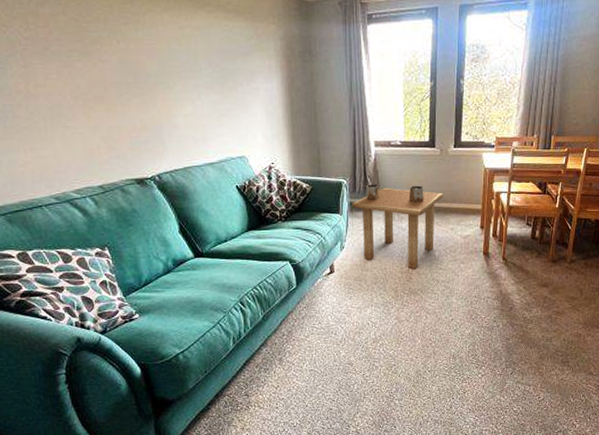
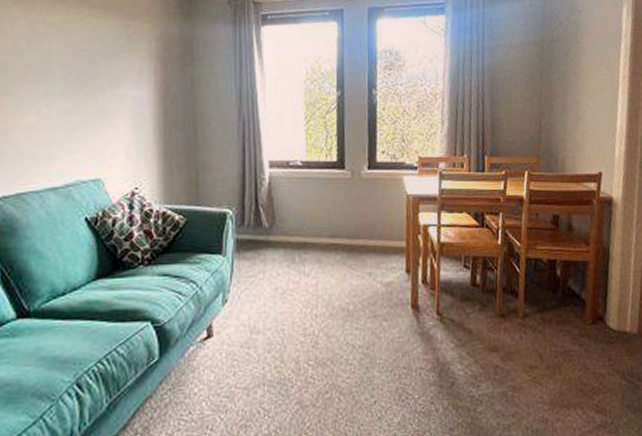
side table: present [353,184,444,270] -> none [240,215,357,331]

